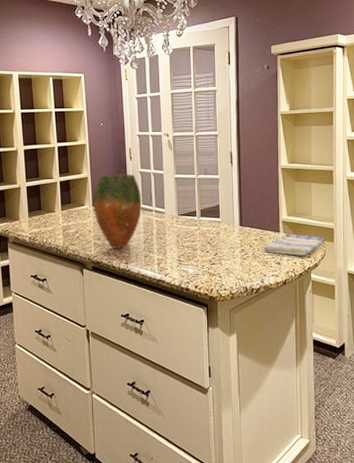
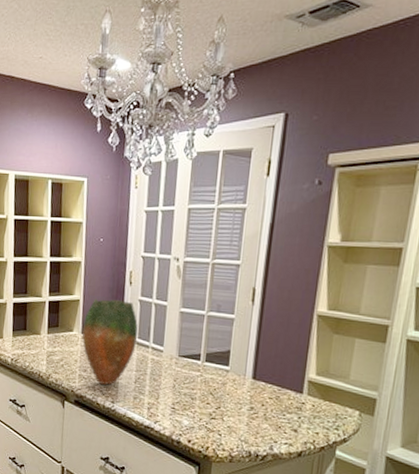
dish towel: present [263,233,326,256] -> none [278,396,363,427]

